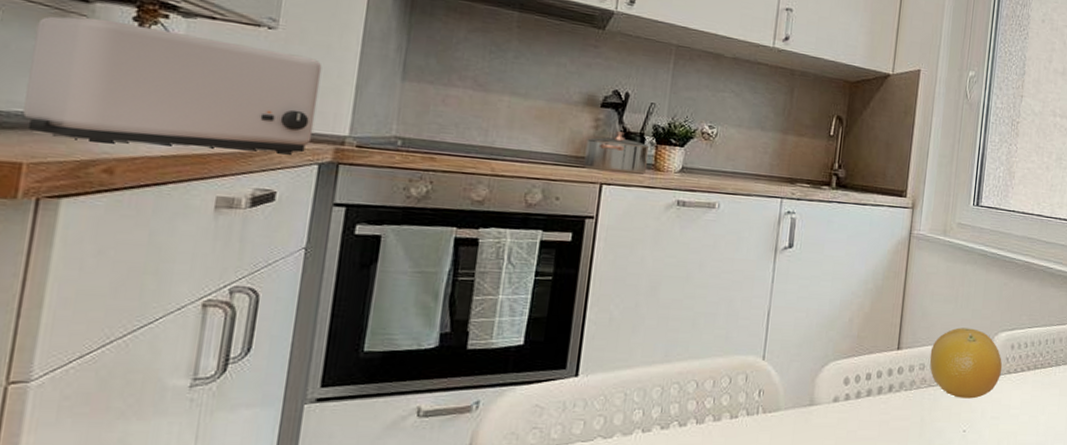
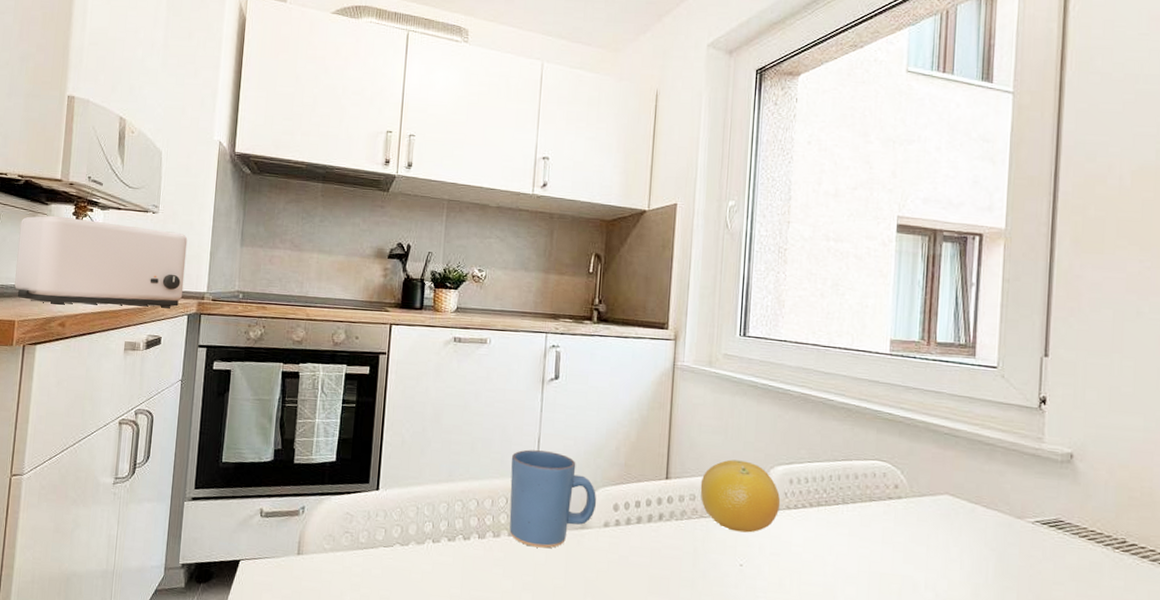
cooking pot: present [583,131,650,176] -> none [376,278,429,316]
mug: none [732,324,828,429] -> present [509,449,597,549]

